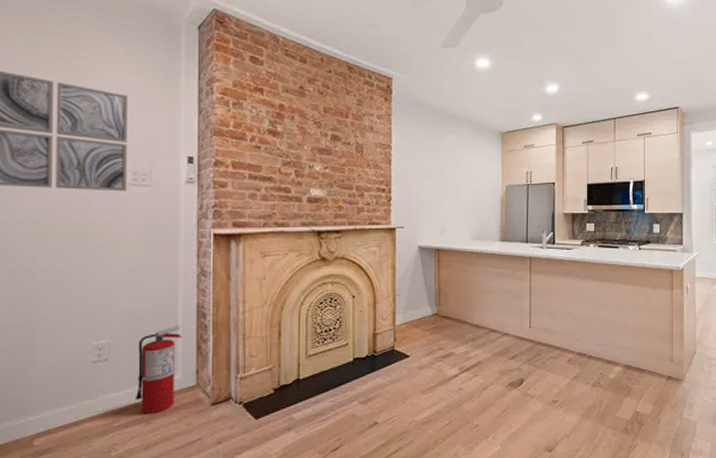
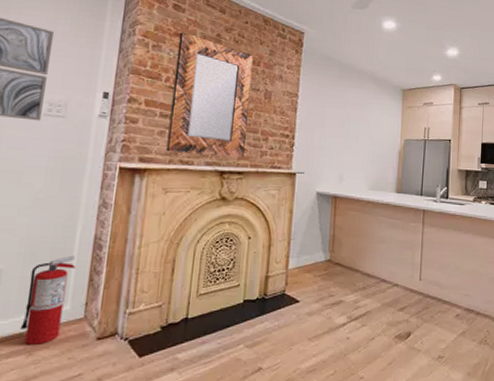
home mirror: none [259,86,340,215] -> present [166,32,253,157]

